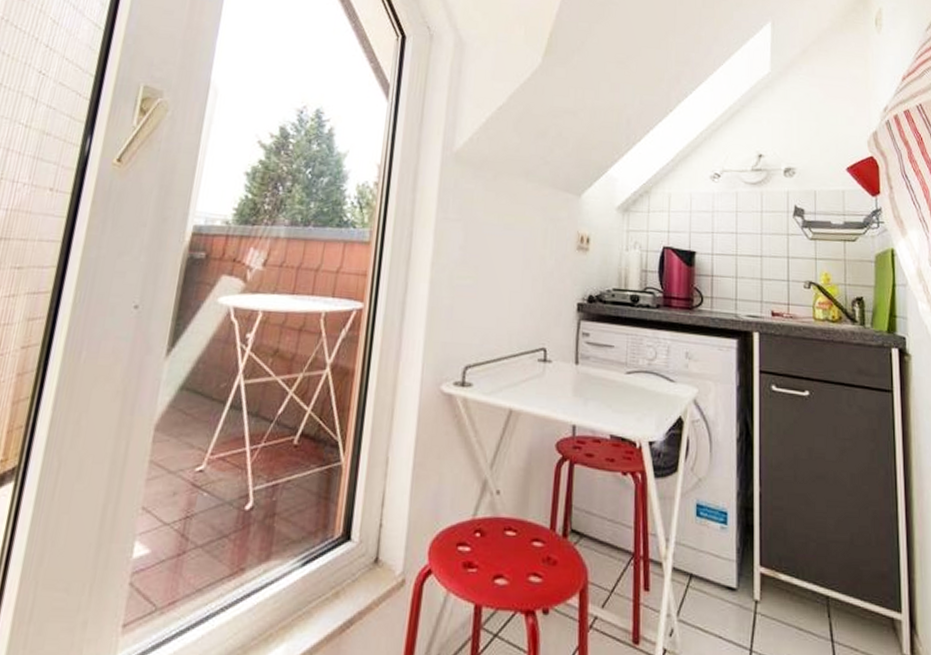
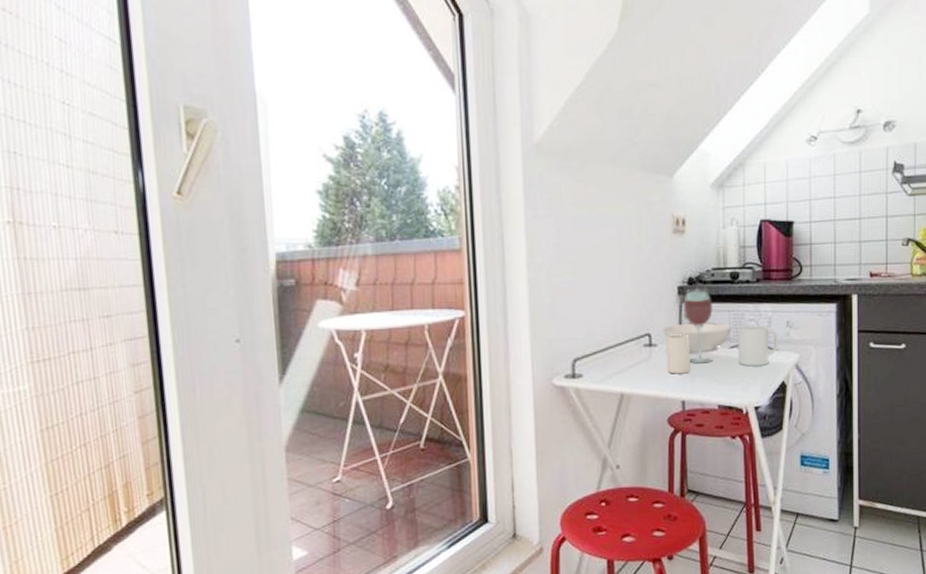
bowl: none [559,342,630,376] -> present [663,322,733,354]
cup: none [559,352,586,396] -> present [666,334,690,374]
wineglass: none [581,306,611,387] -> present [683,287,713,364]
mug: none [634,351,678,397] -> present [737,325,779,367]

